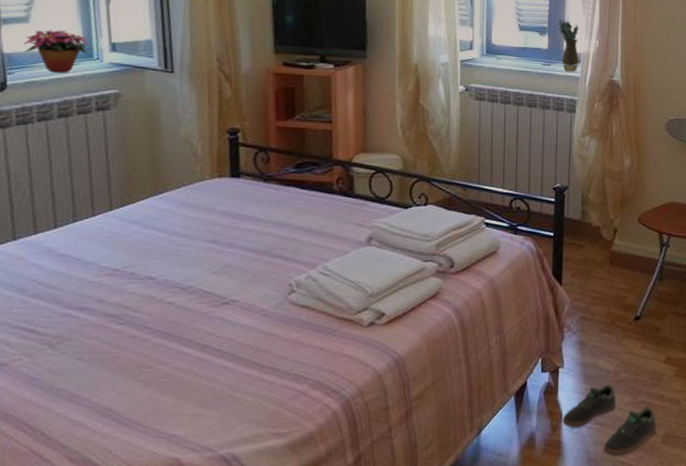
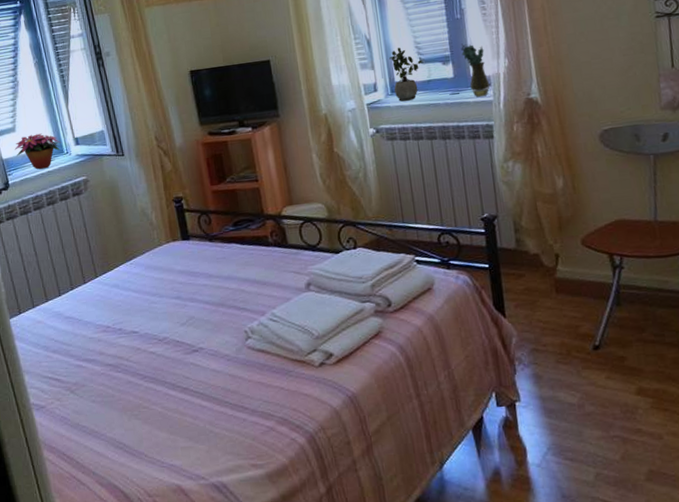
potted plant: none [490,10,522,65] -> present [389,47,423,102]
shoe: present [562,384,657,457] -> none [527,418,638,494]

